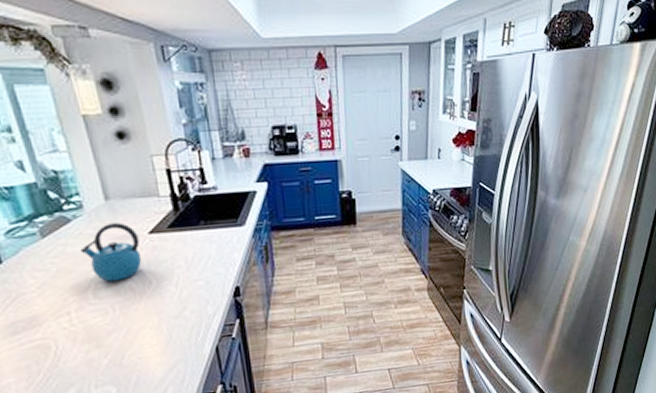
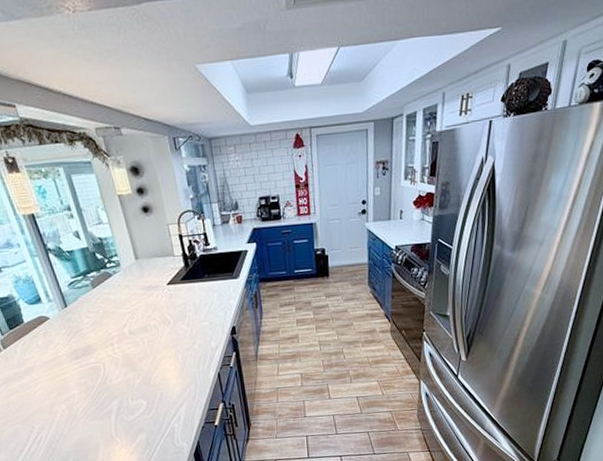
kettle: present [80,223,142,282] -> none [119,276,163,322]

